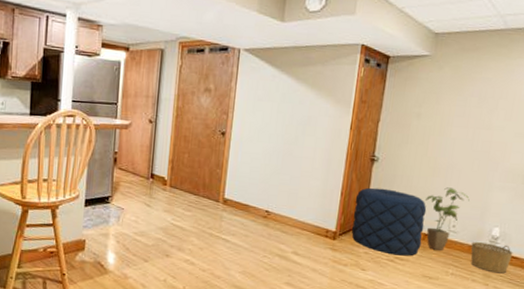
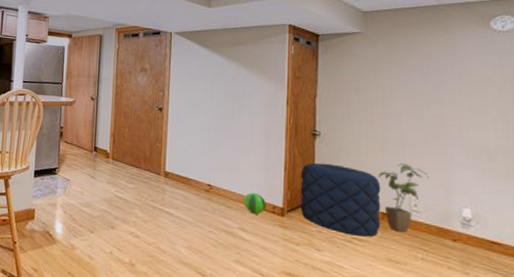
toy ball: none [299,217,321,239] -> present [244,192,267,214]
basket: present [470,242,513,274] -> none [439,223,493,262]

